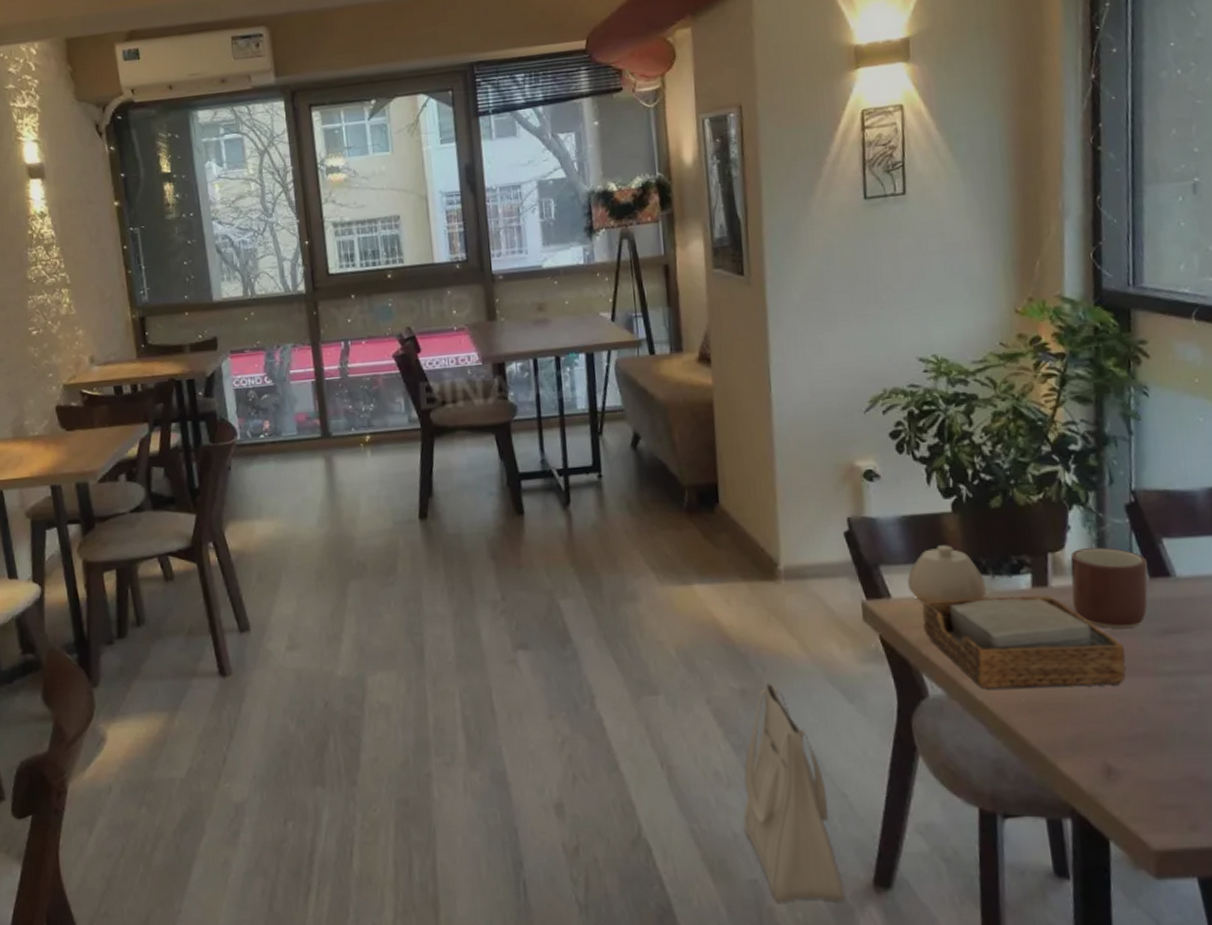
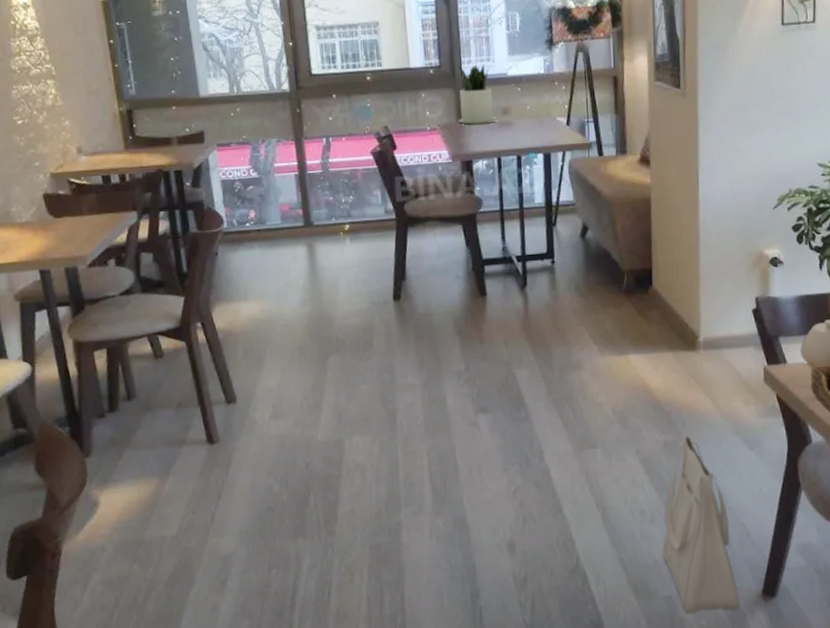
planter: none [488,256,532,324] -> present [458,64,497,125]

